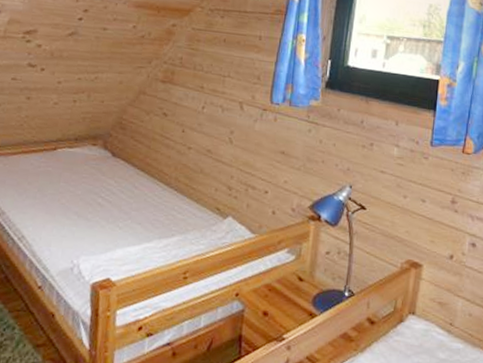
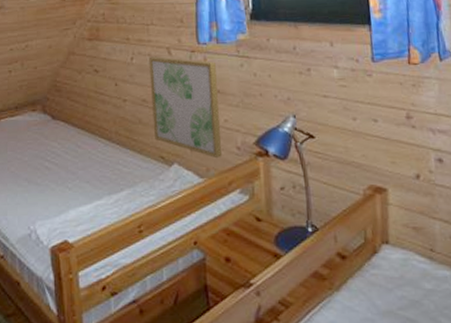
wall art: none [213,108,285,217] -> present [149,56,222,159]

